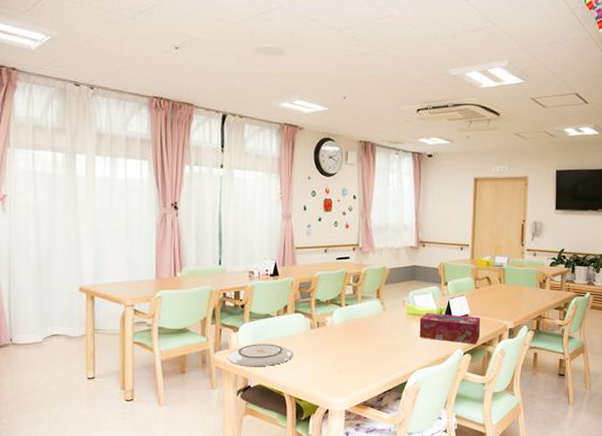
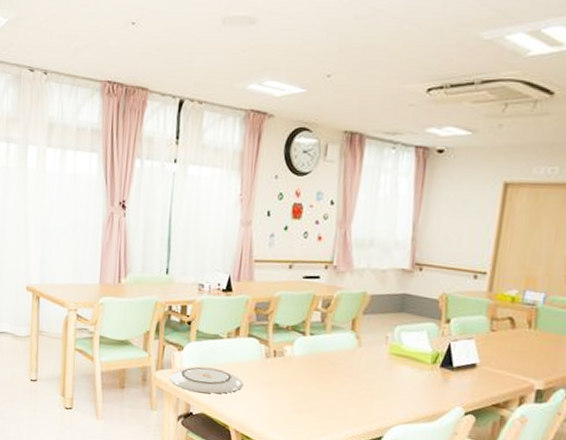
tissue box: present [419,313,481,345] -> none [404,355,494,405]

